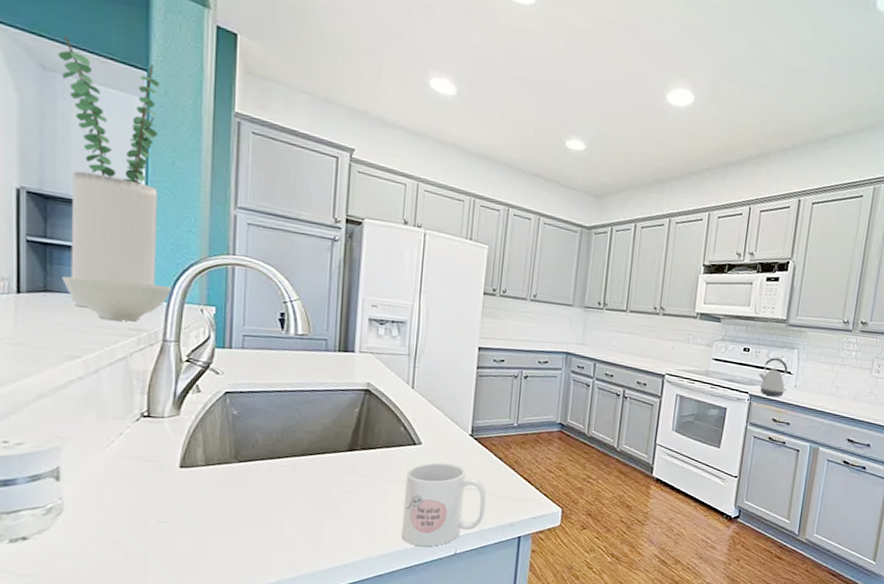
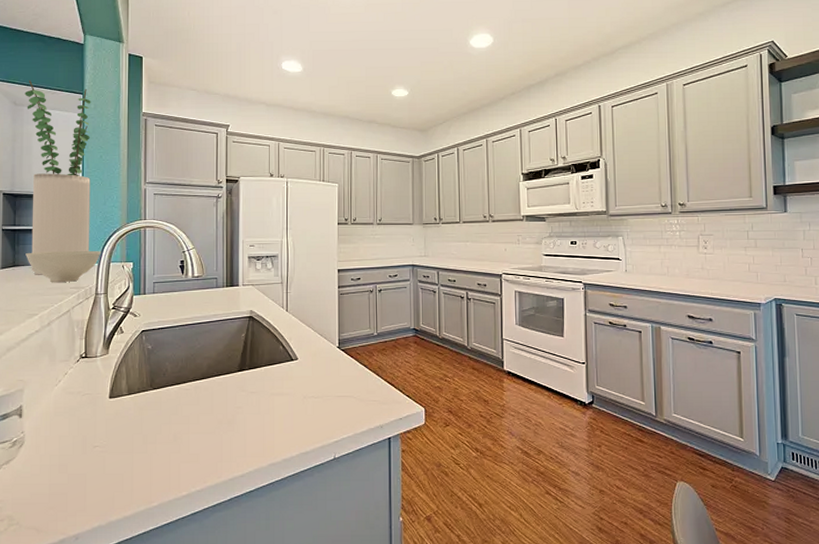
mug: present [401,462,487,547] -> none [287,374,357,454]
kettle: present [758,357,788,397] -> none [589,247,619,283]

